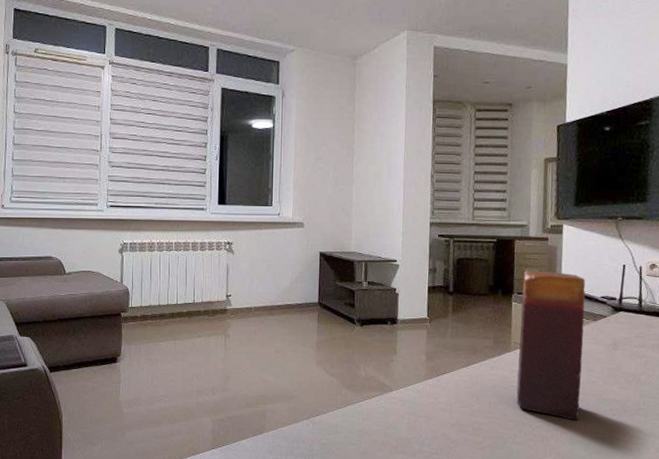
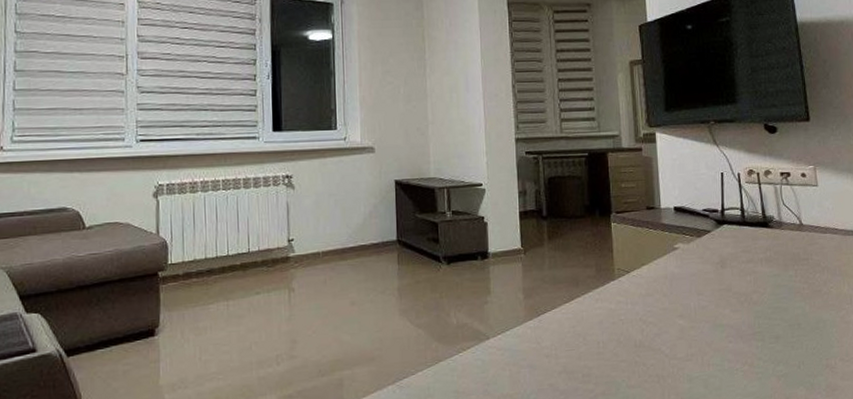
candle: present [516,270,586,420] -> none [620,185,694,353]

